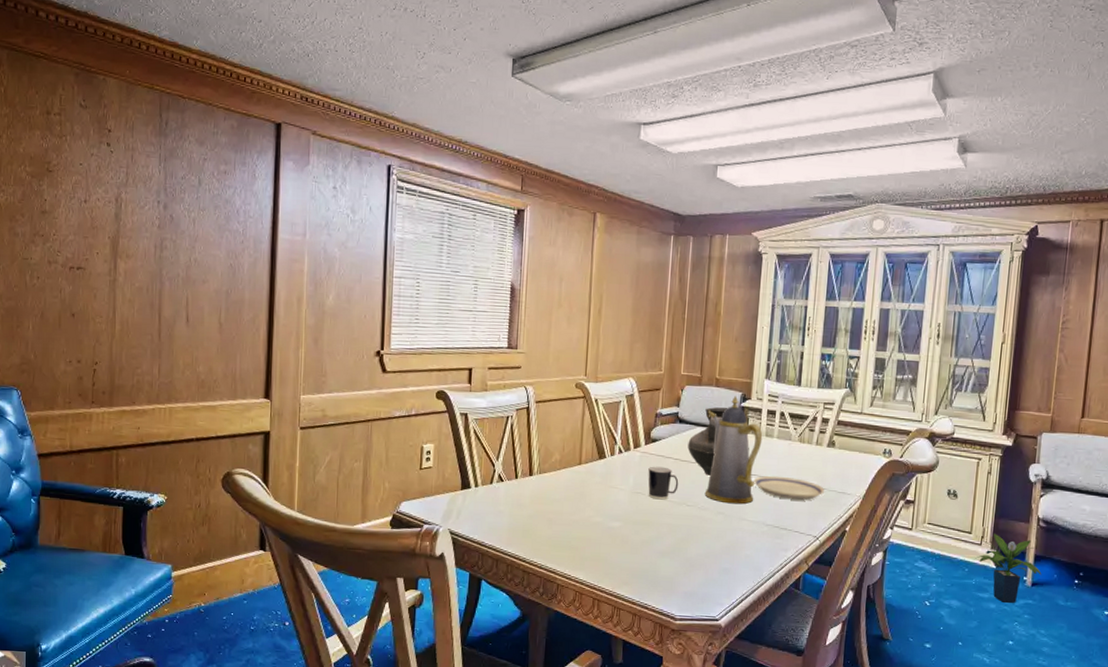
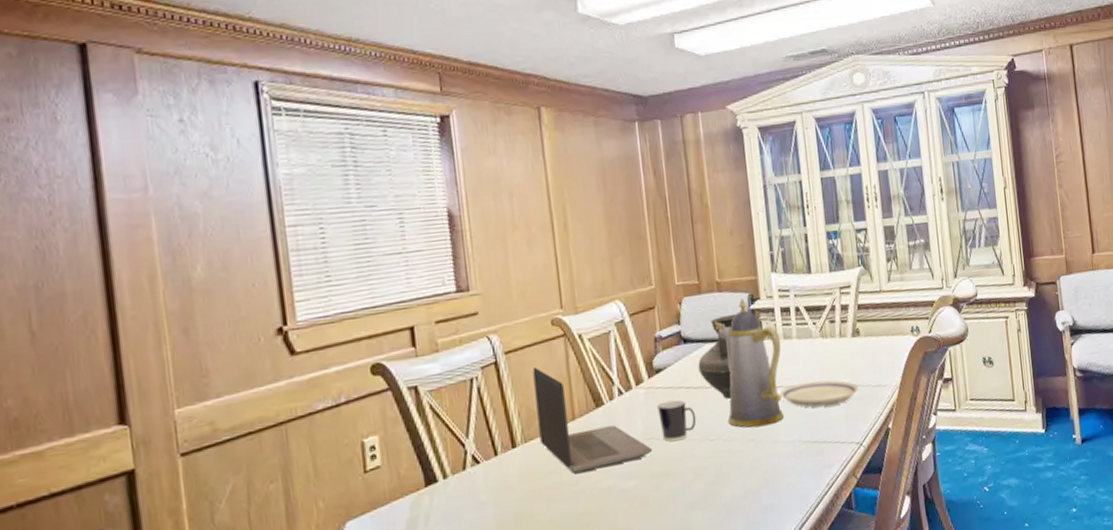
laptop computer: none [551,418,639,507] -> present [532,368,653,475]
potted plant: present [975,533,1042,603] -> none [1023,394,1089,468]

